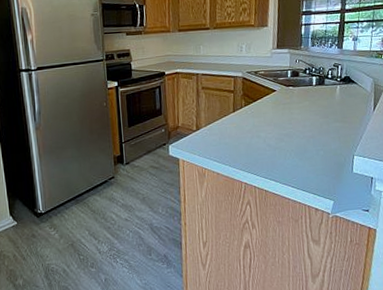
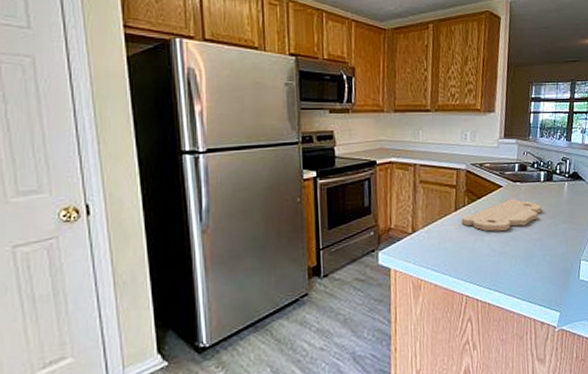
cutting board: none [239,101,314,129] -> present [461,198,542,232]

